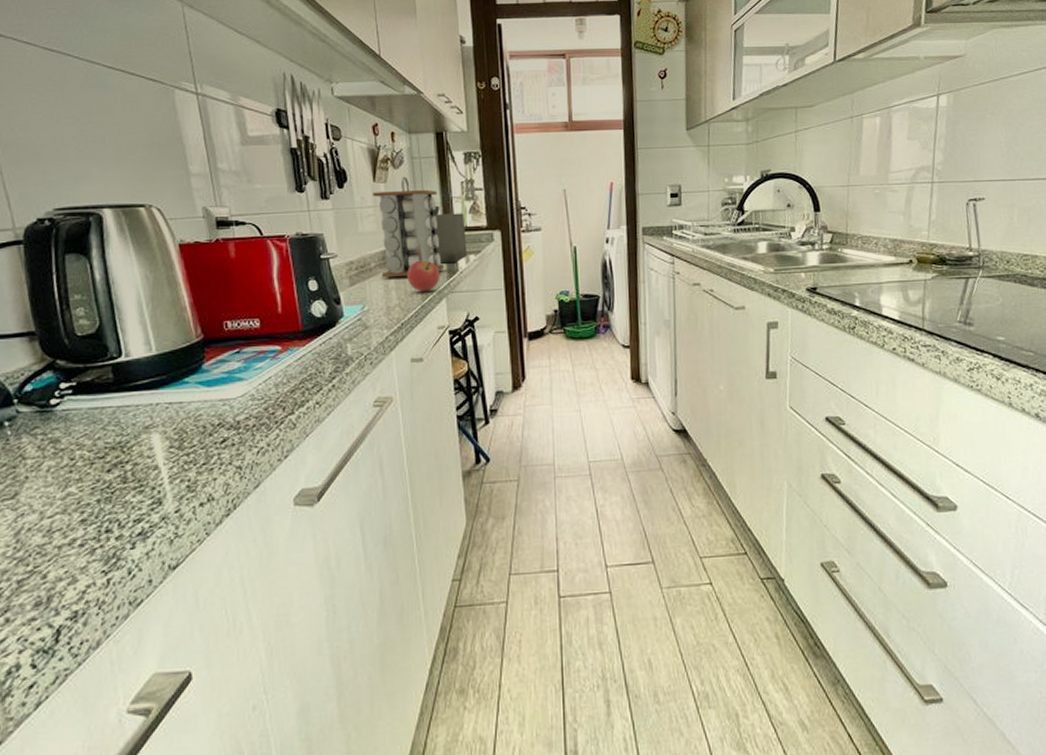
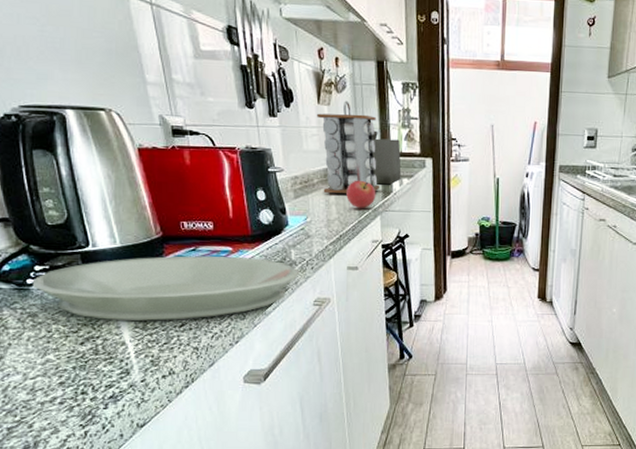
dish: none [56,356,357,441] -> present [32,255,300,321]

